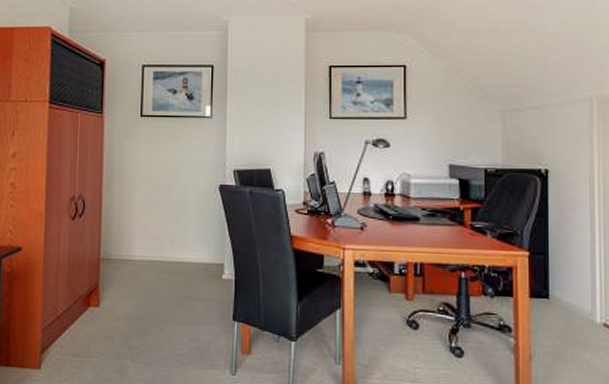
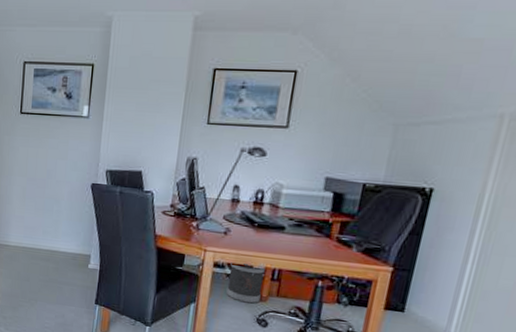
wastebasket: none [371,259,407,304] -> present [226,262,265,304]

